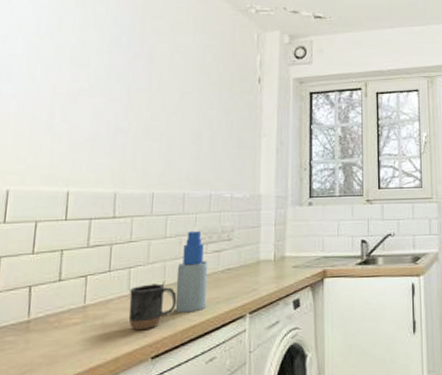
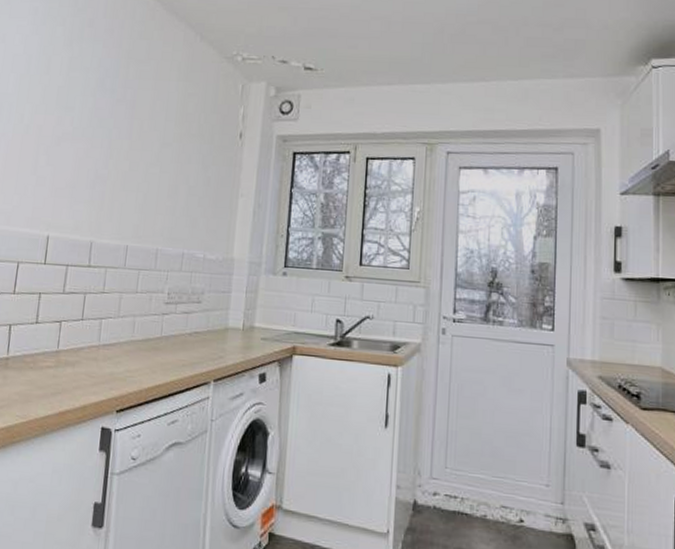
mug: present [128,280,177,331] -> none [97,336,144,383]
spray bottle: present [175,230,208,313] -> none [141,288,177,372]

